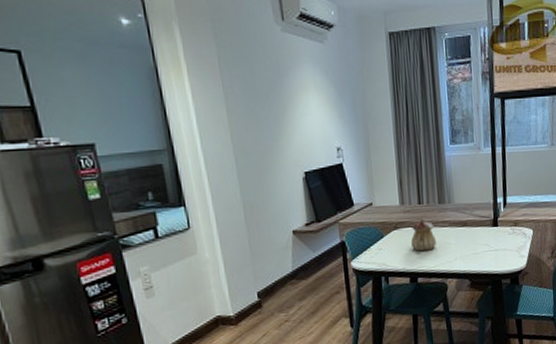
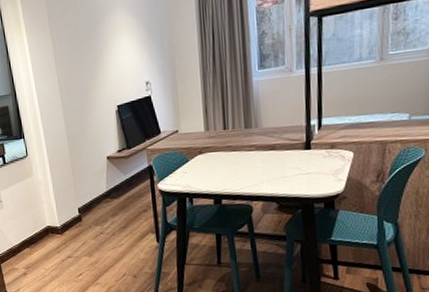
teapot: present [410,217,437,252] -> none [215,142,243,175]

